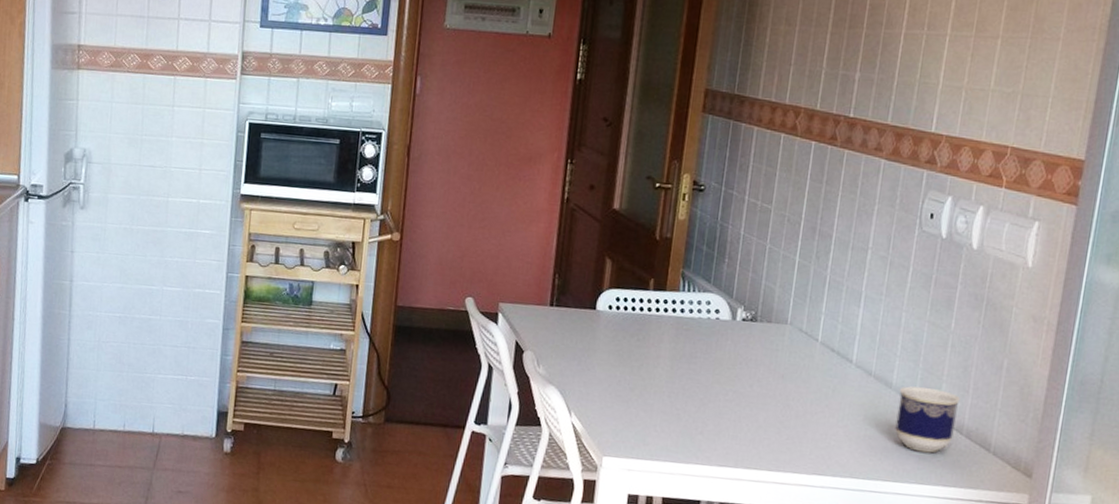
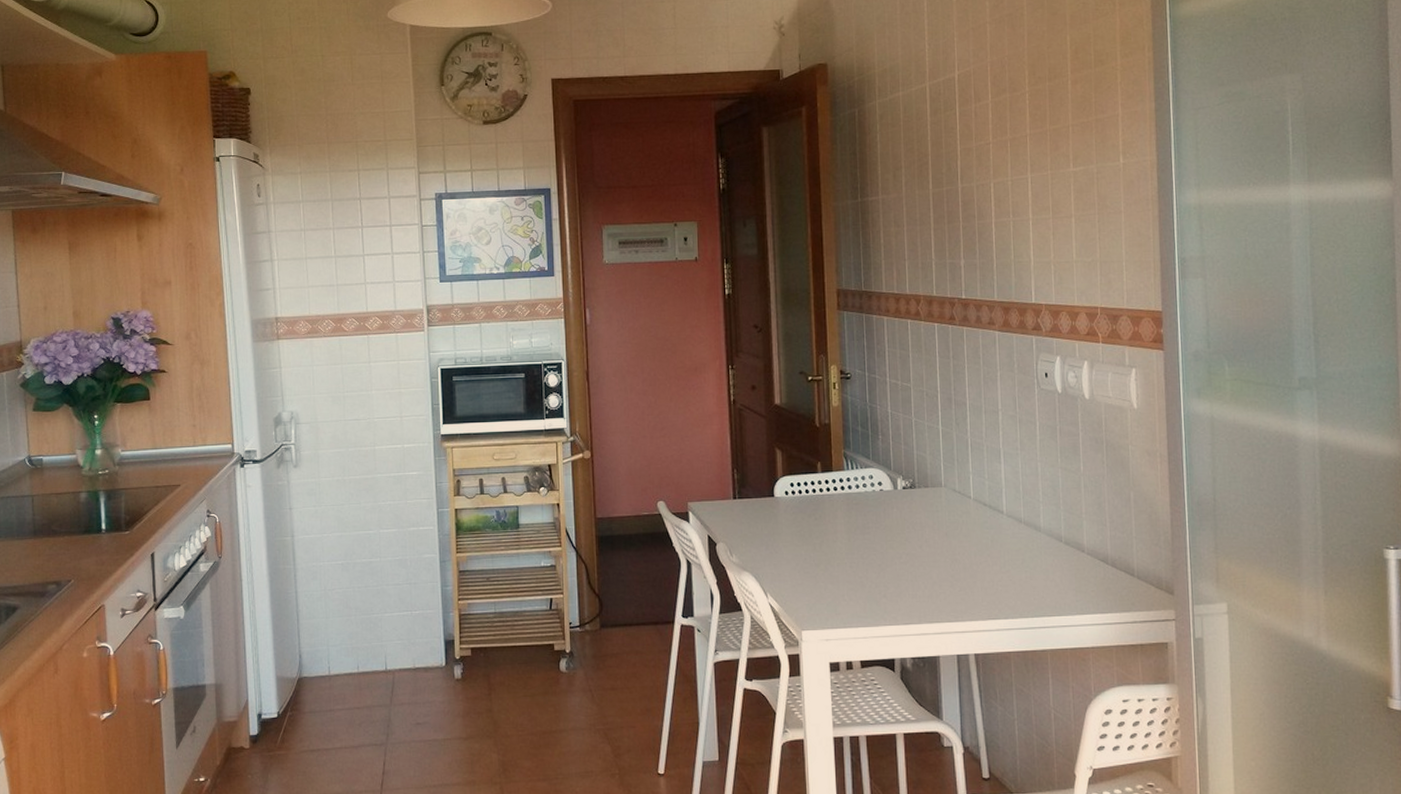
cup: present [895,386,960,453] -> none [1047,527,1101,585]

